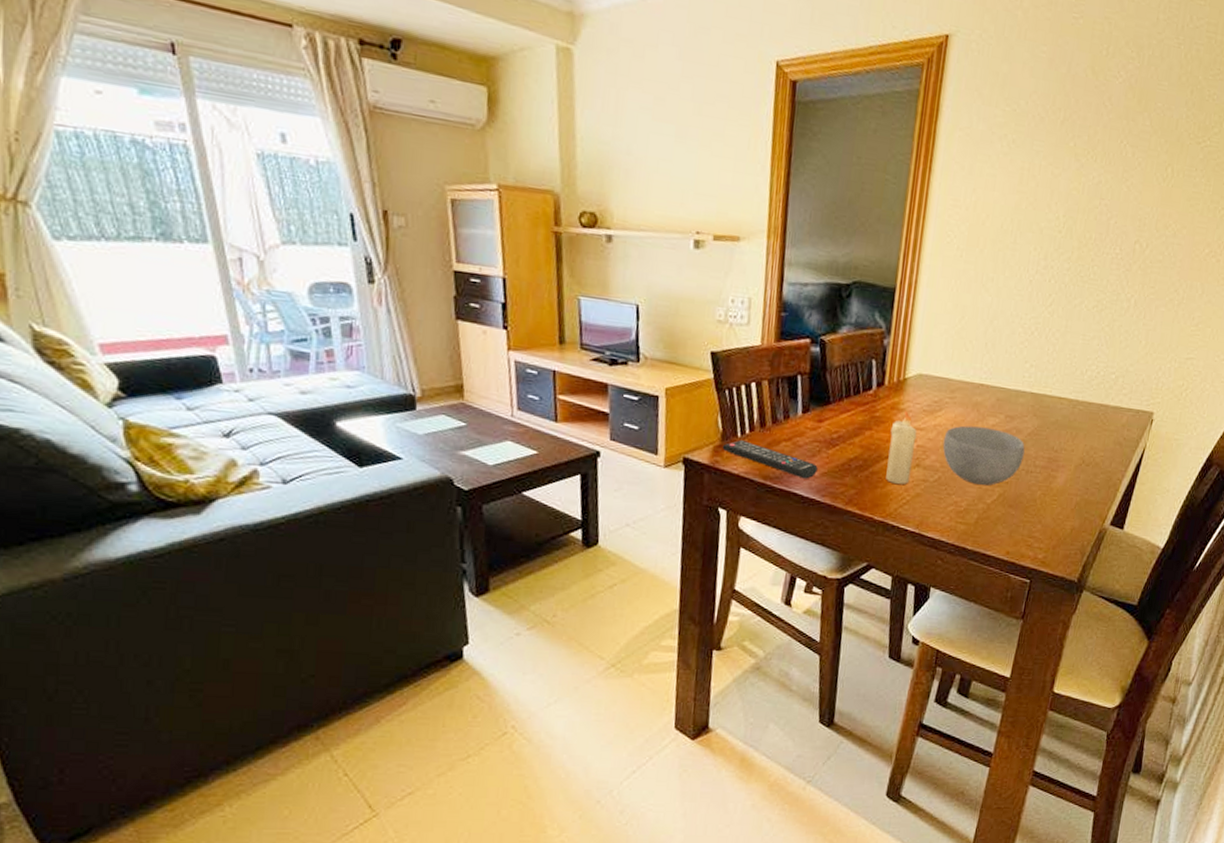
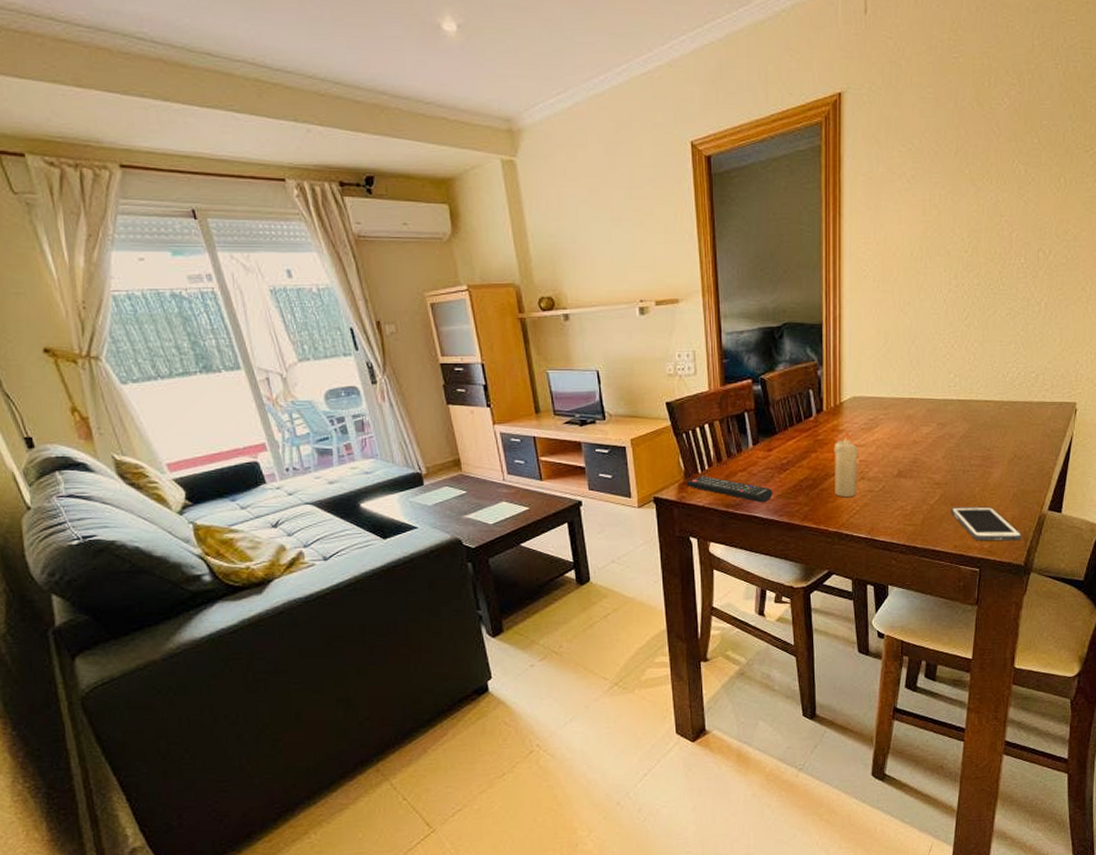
bowl: present [942,425,1025,486] -> none [883,437,959,488]
cell phone: none [1008,509,1080,554] -> present [951,506,1023,541]

